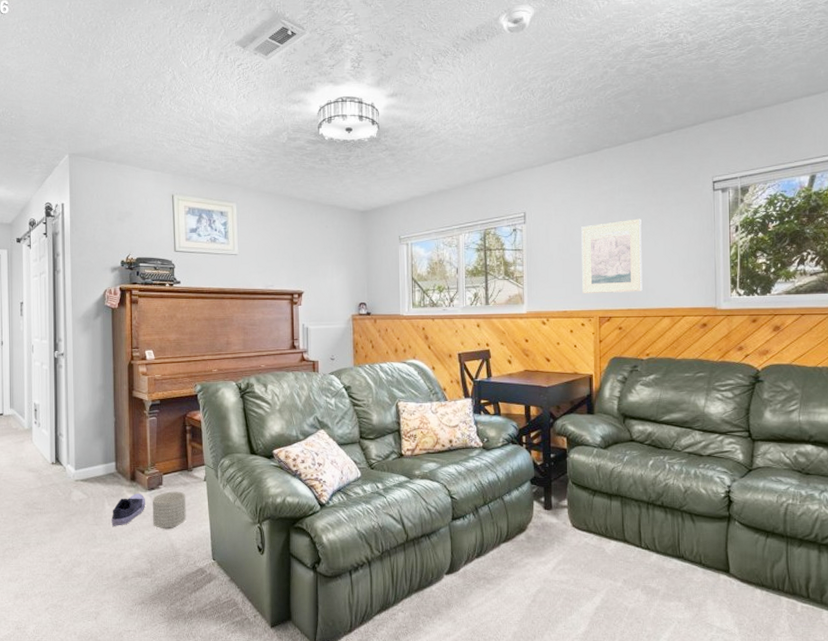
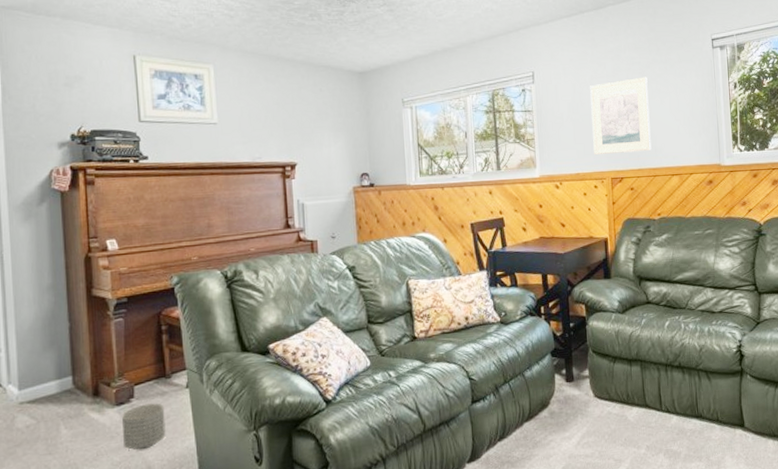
shoe: present [111,493,145,526] -> none [69,410,113,454]

